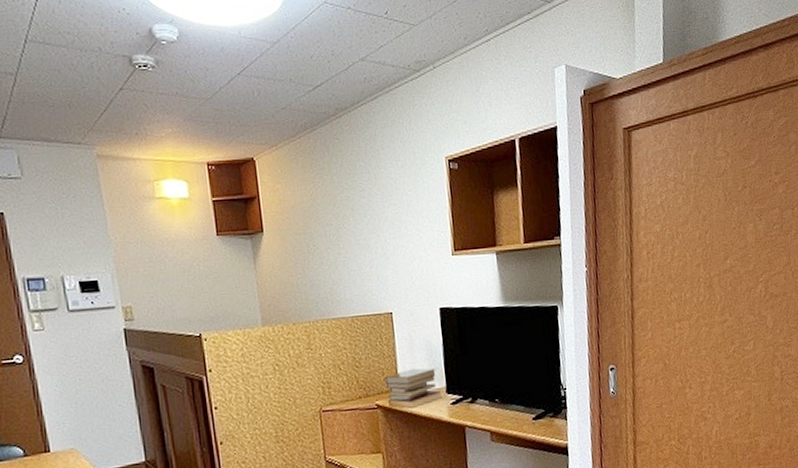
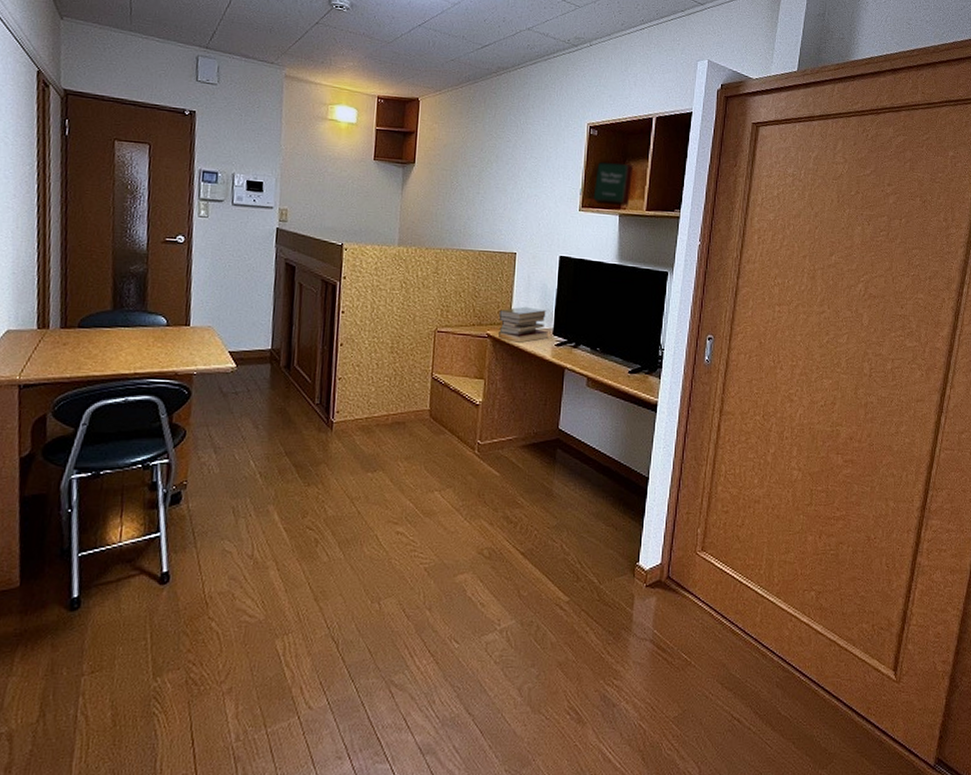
books: none [464,194,505,244] -> present [593,162,633,206]

